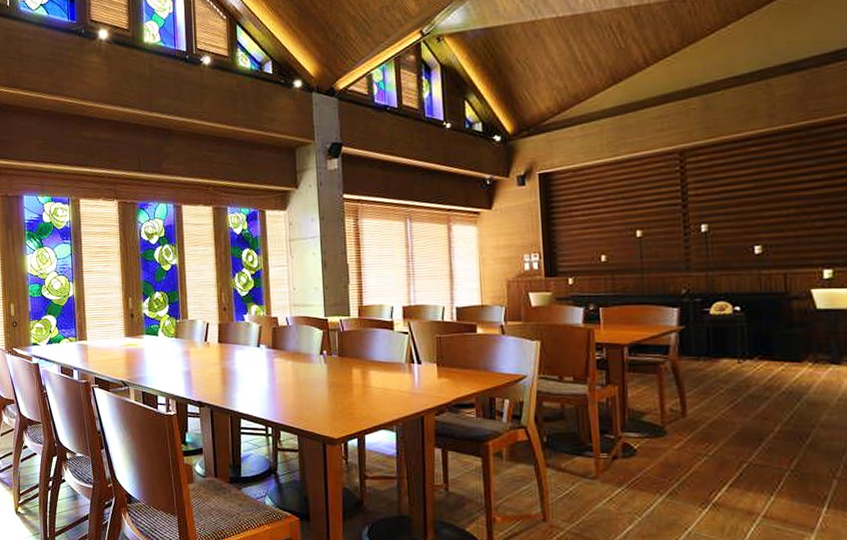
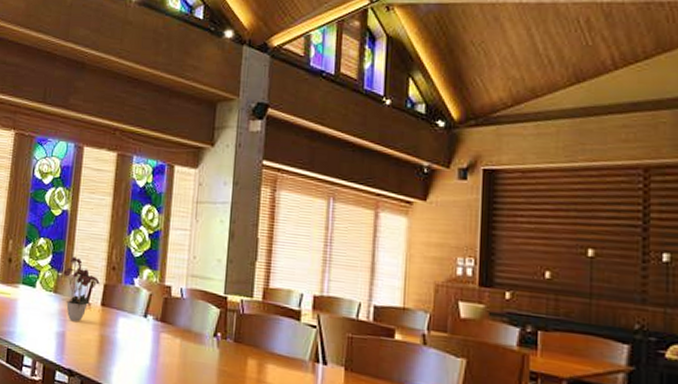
flower arrangement: none [180,304,214,360] -> present [61,256,100,322]

